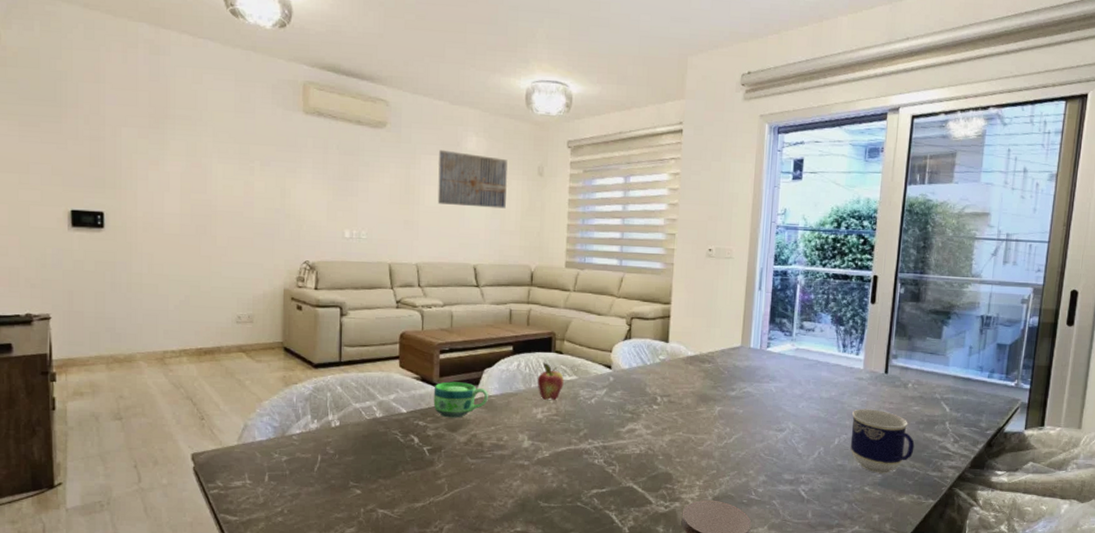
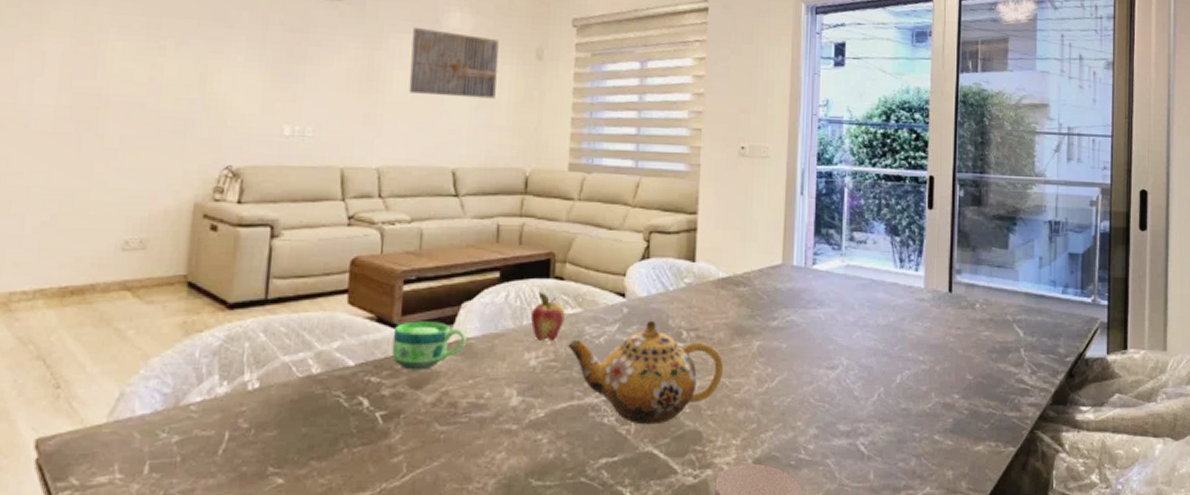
teapot: none [566,387,691,467] -> present [568,320,724,425]
cup: present [850,409,915,473] -> none [914,337,988,417]

